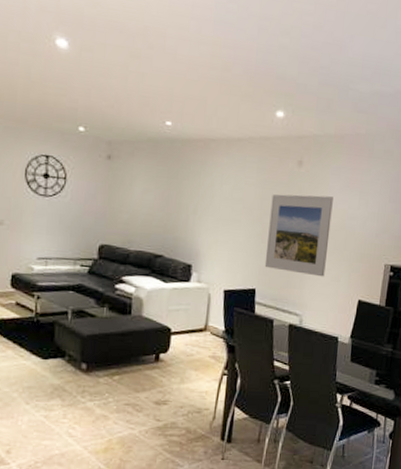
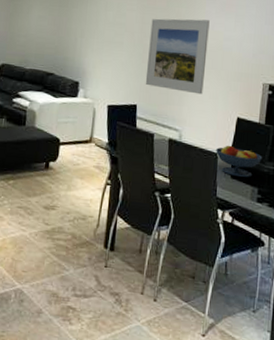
fruit bowl: none [336,328,382,360] -> present [216,145,263,177]

